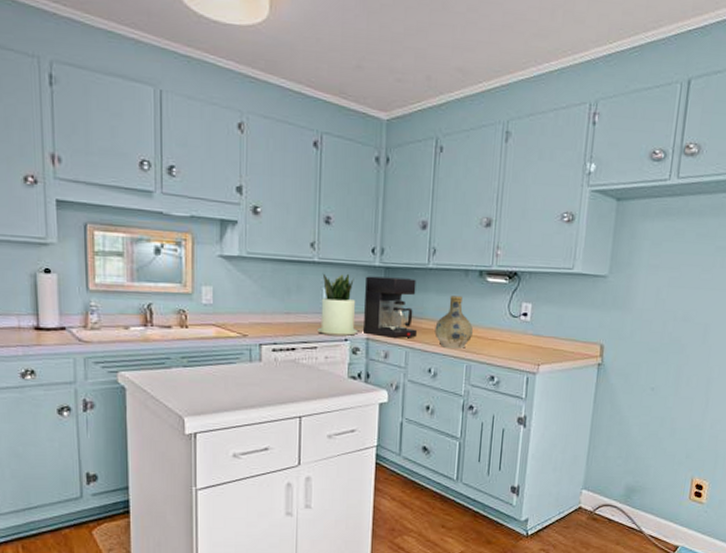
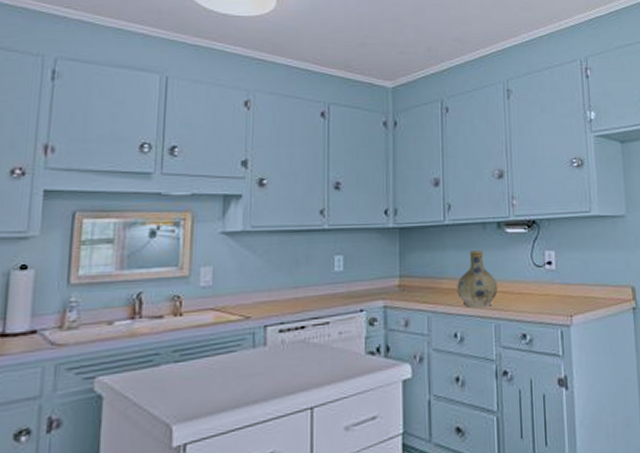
planter: present [317,273,358,336] -> none [329,238,374,307]
coffee maker: present [362,276,418,340] -> none [379,237,439,304]

